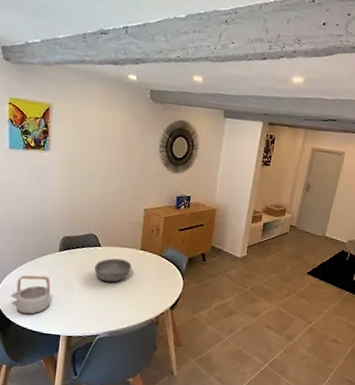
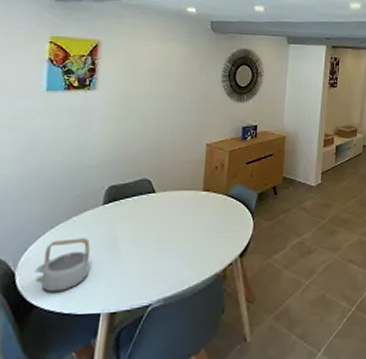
bowl: present [94,258,132,282] -> none [147,205,193,234]

